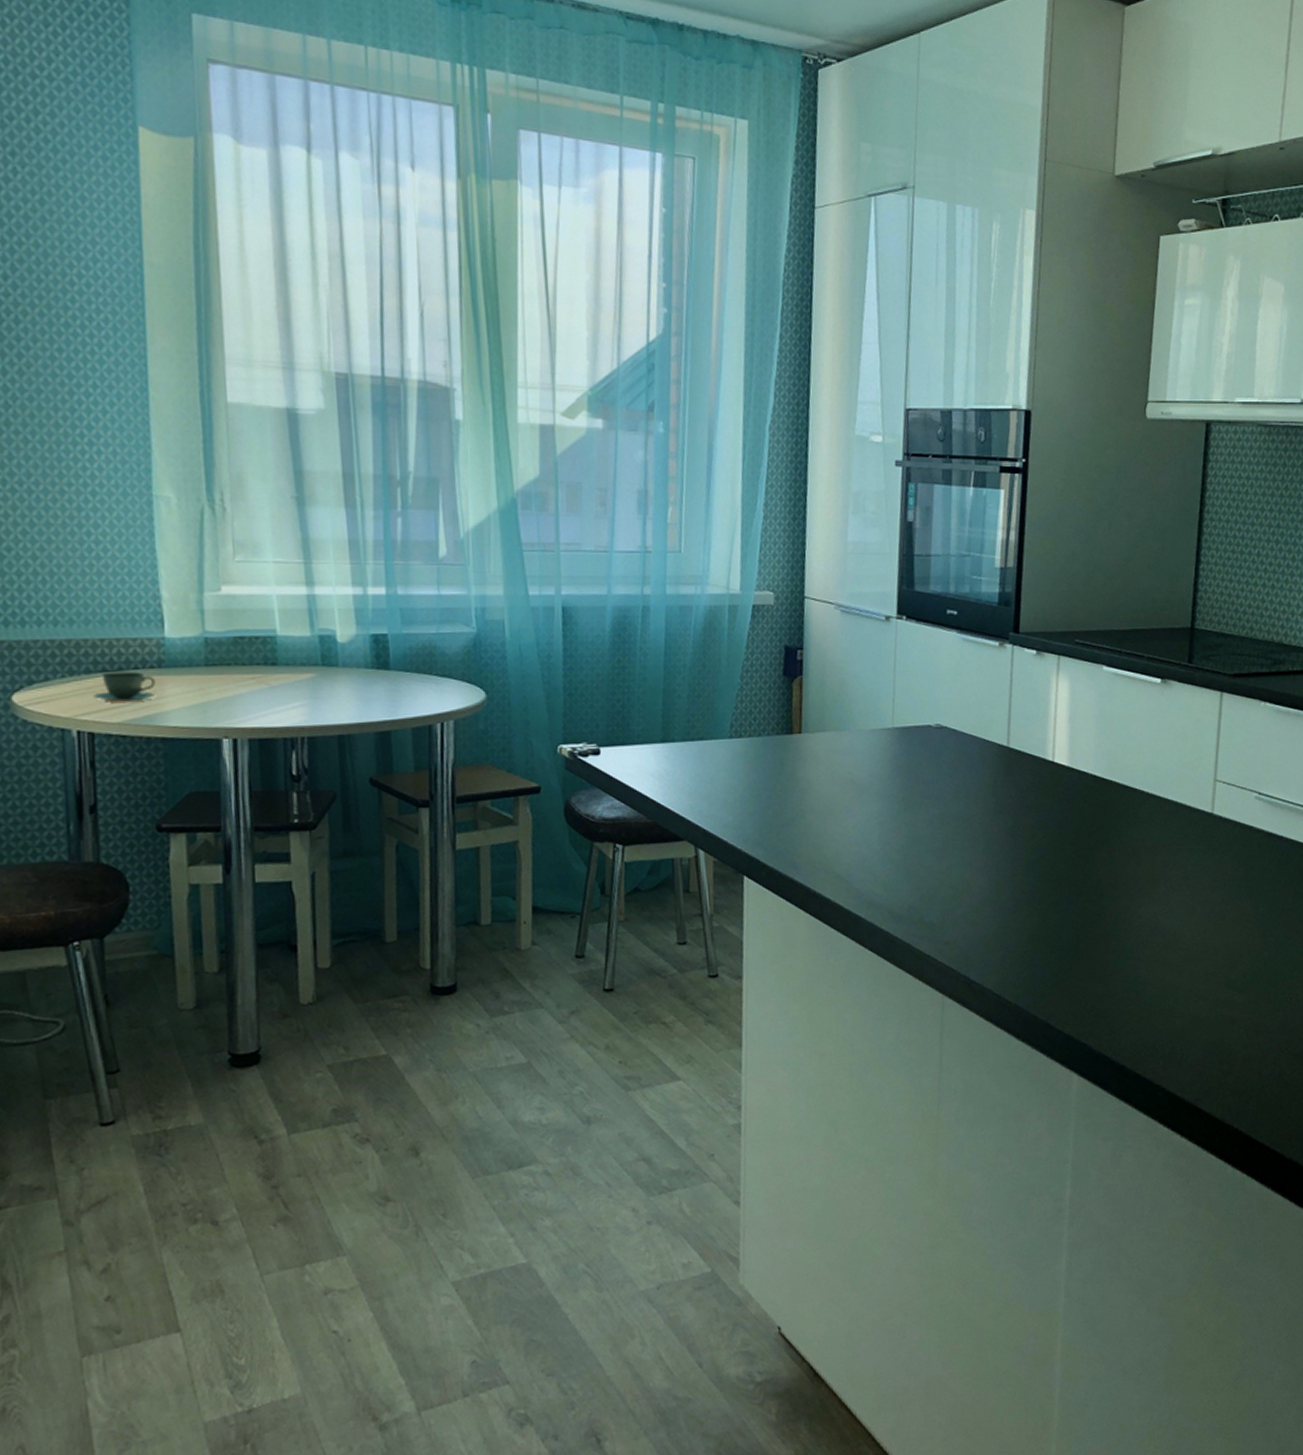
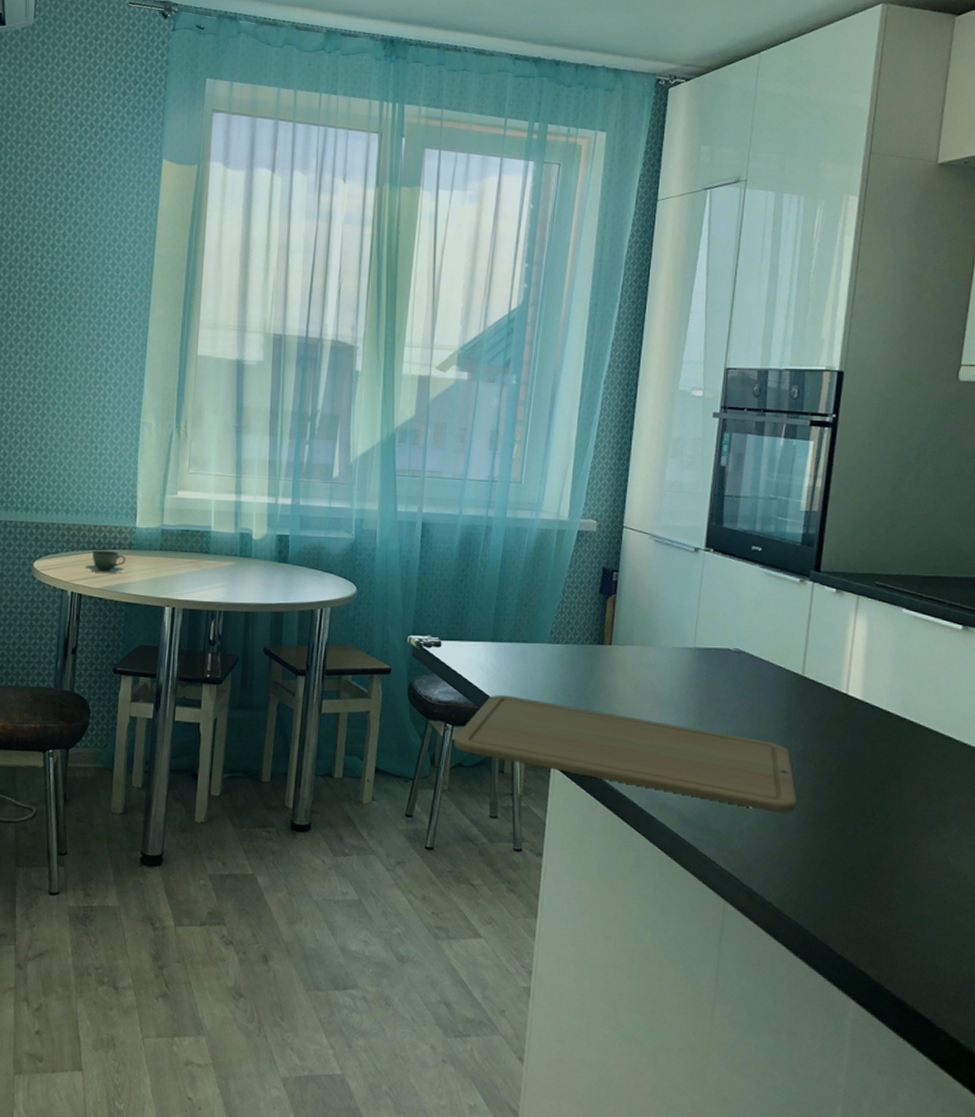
chopping board: none [626,803,1010,895] -> present [453,695,796,813]

